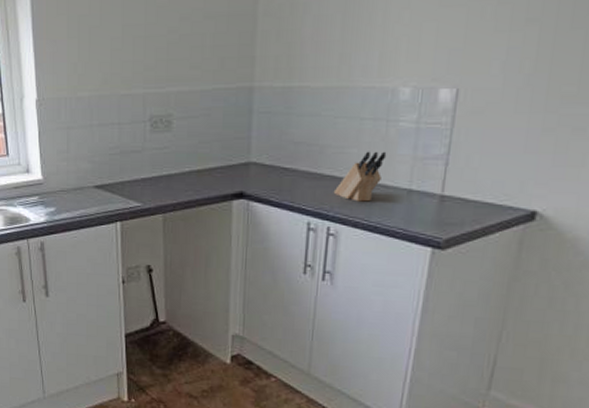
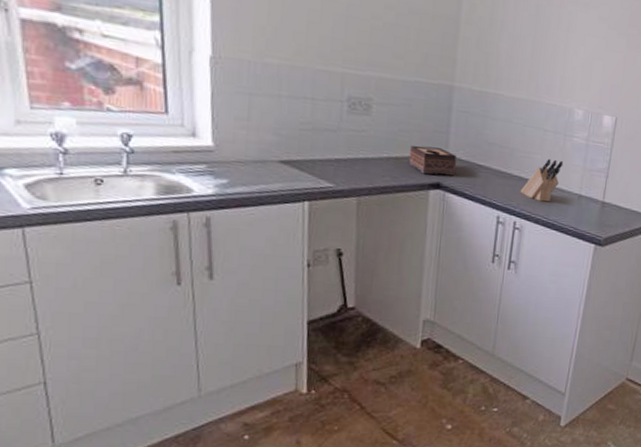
tissue box: none [210,155,261,185] -> present [408,145,457,176]

